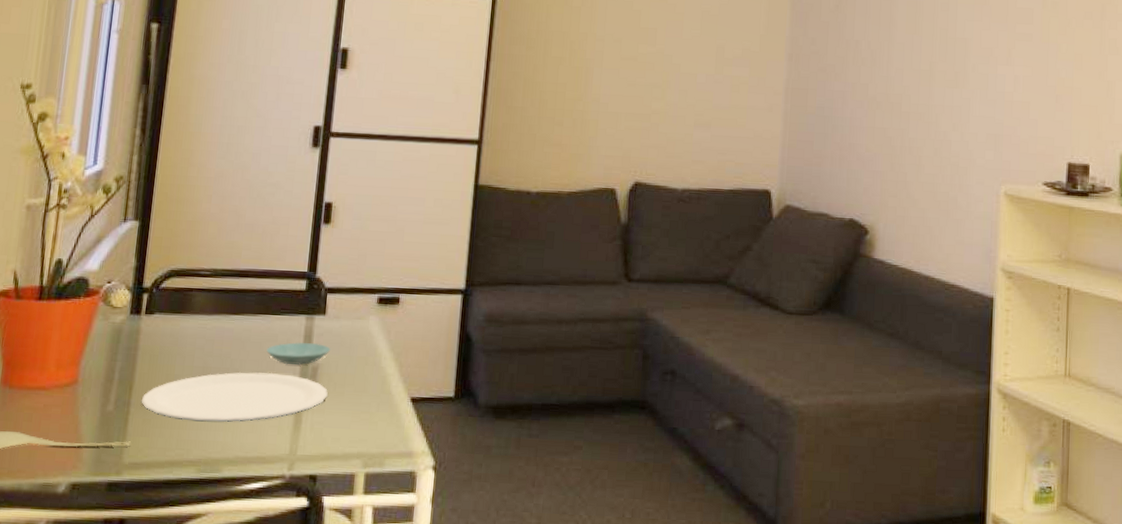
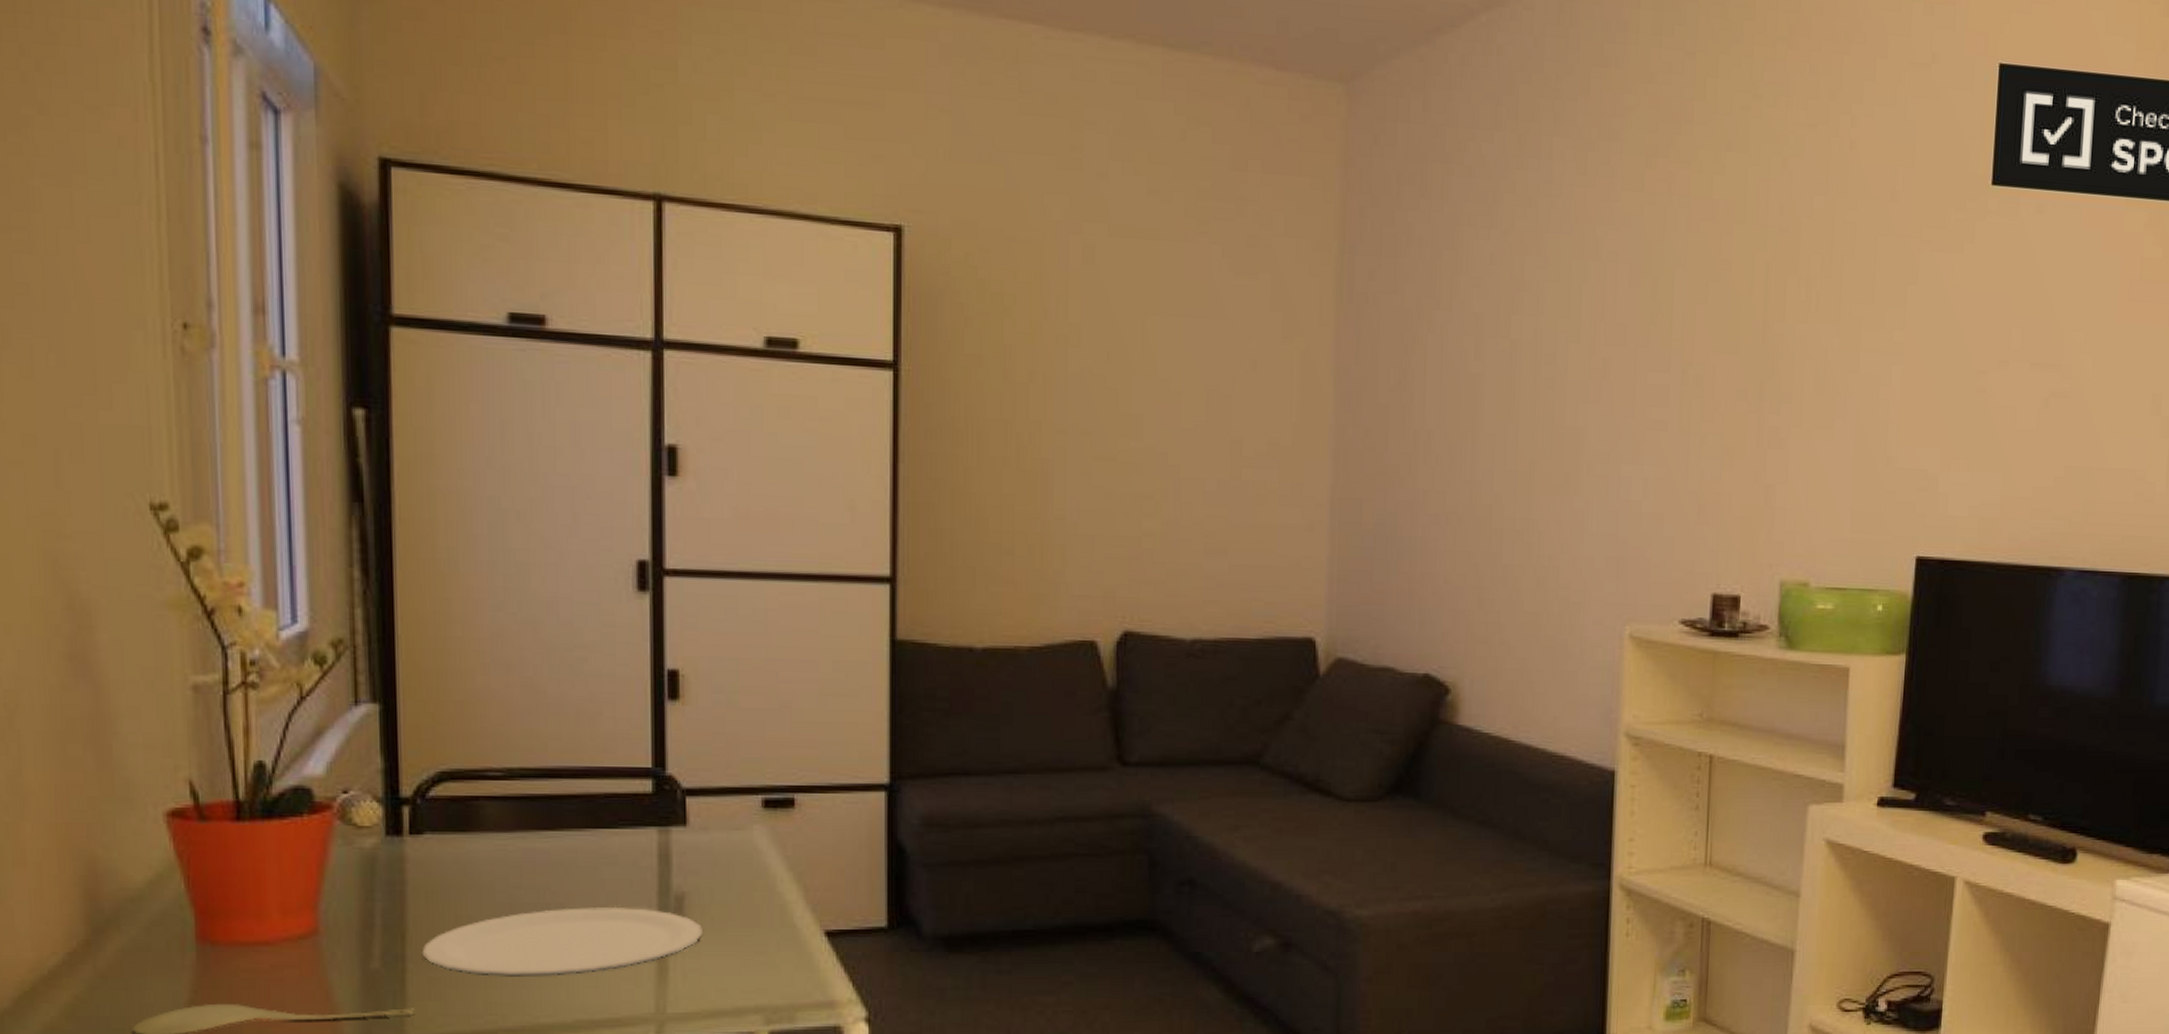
saucer: present [266,342,331,366] -> none [604,863,700,895]

